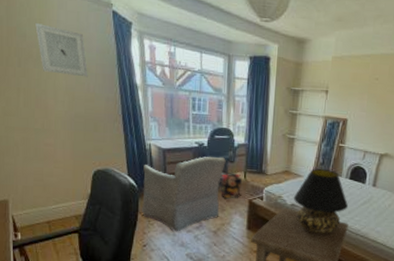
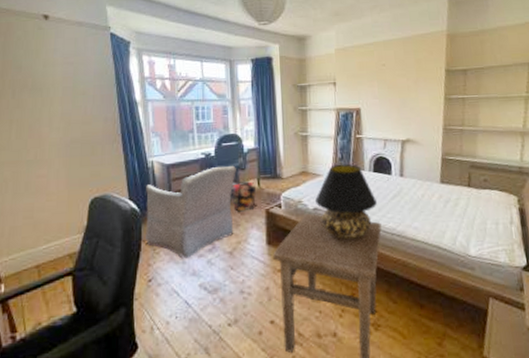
wall art: present [35,23,88,78] -> none [31,54,85,101]

